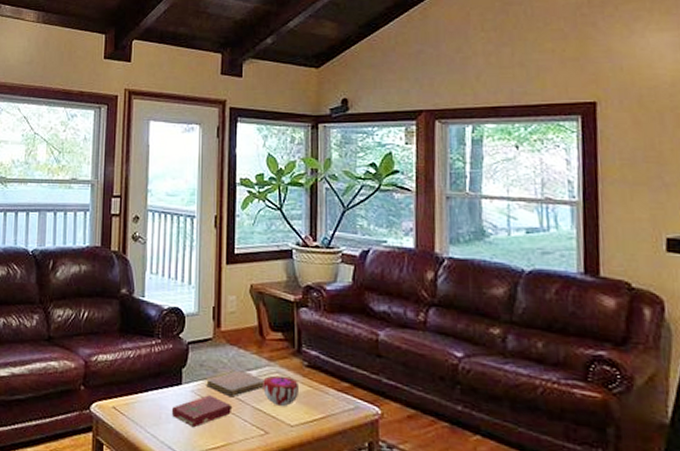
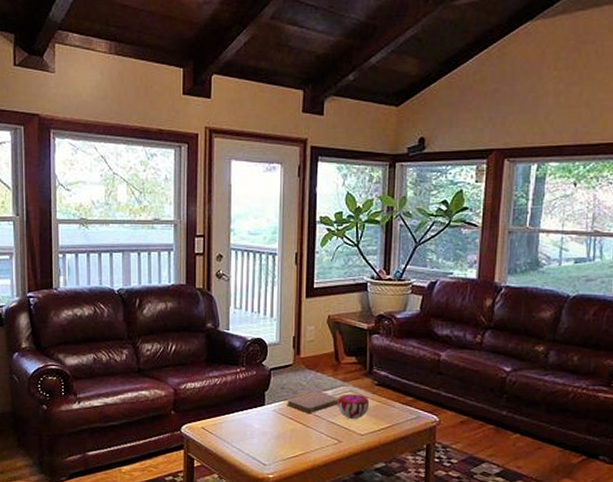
book: present [171,395,233,428] -> none [255,413,310,441]

